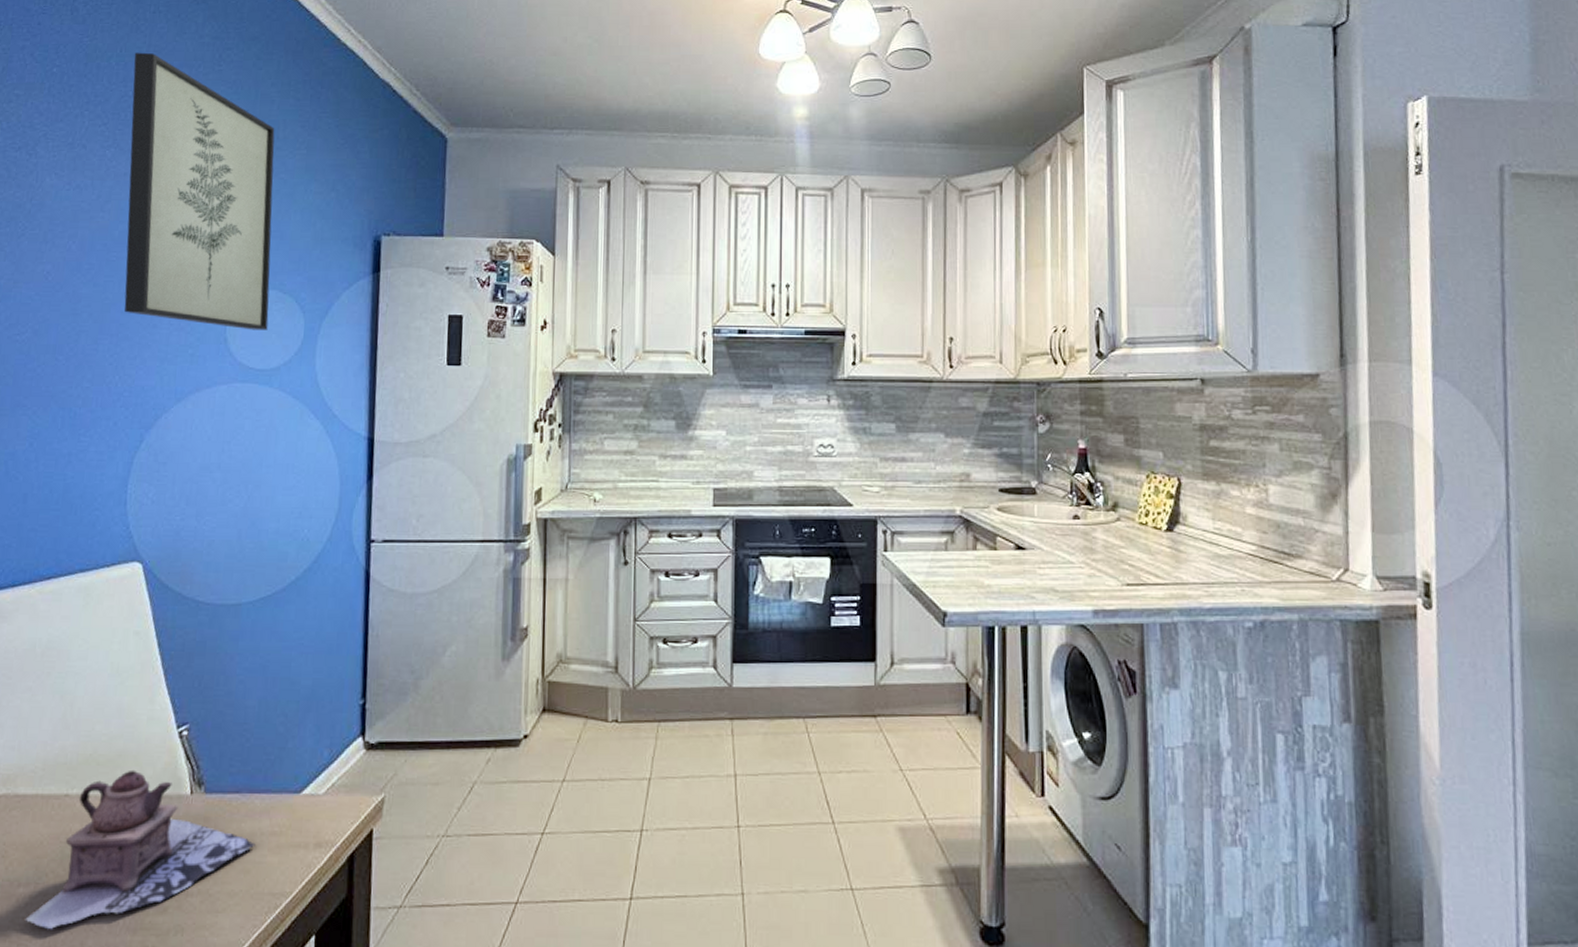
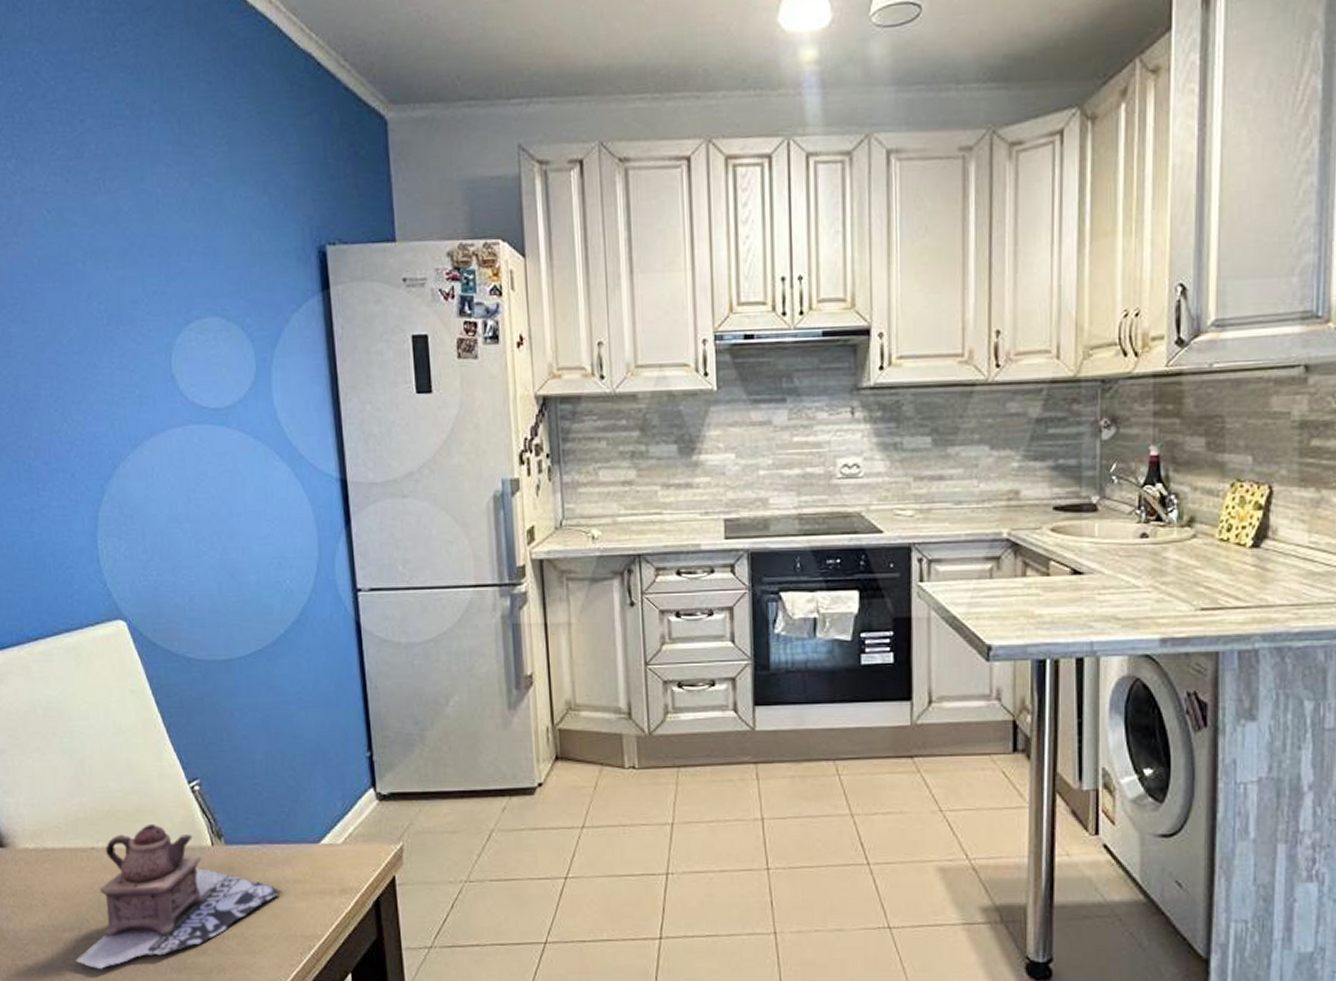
wall art: present [124,52,275,330] -> none [16,36,216,365]

